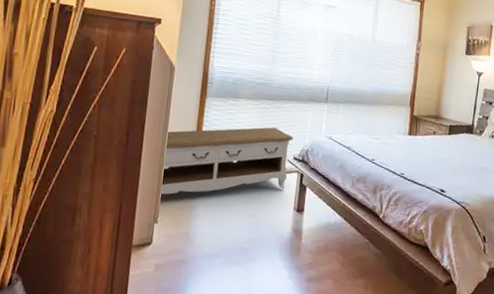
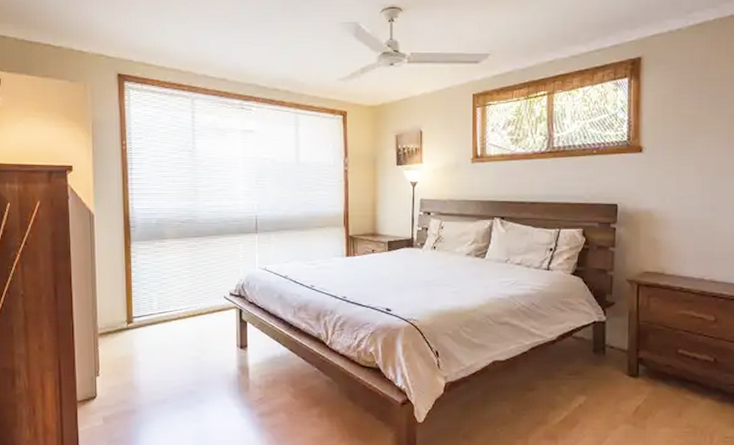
storage bench: present [159,127,293,195] -> none [94,265,227,347]

